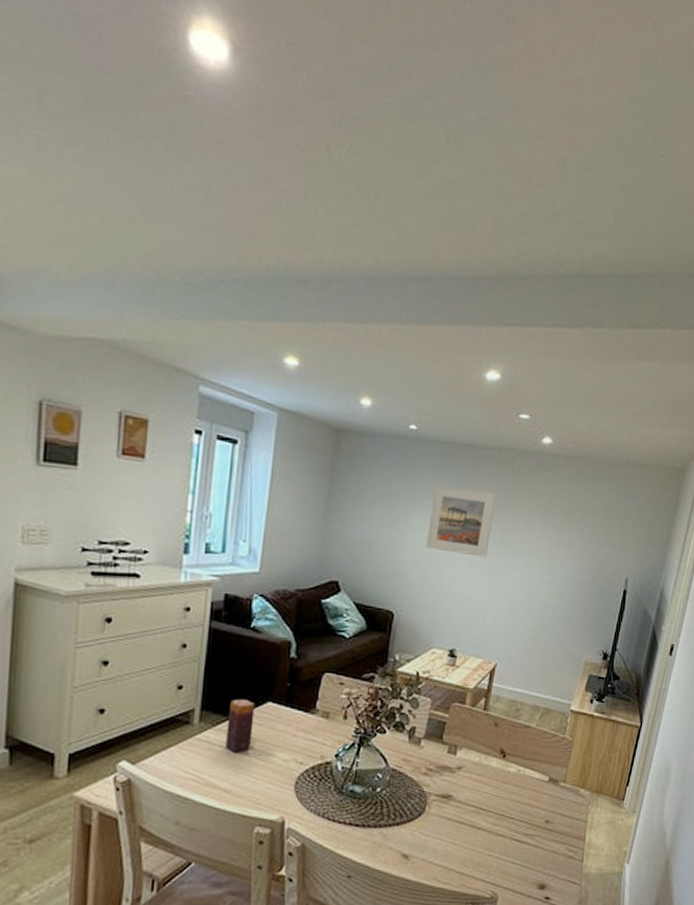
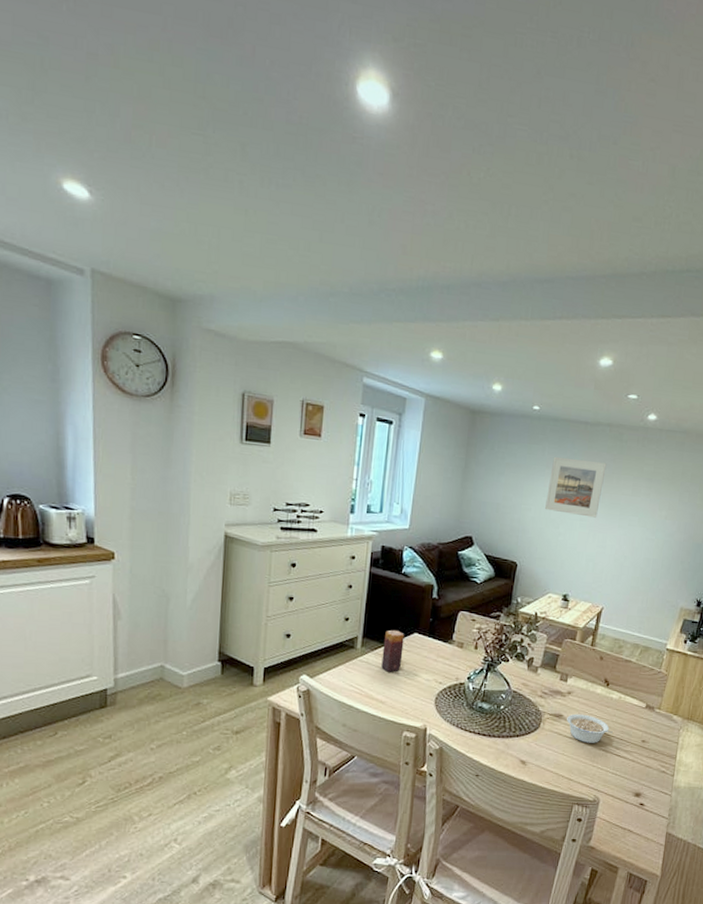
legume: none [457,793,511,828] -> present [567,714,613,743]

